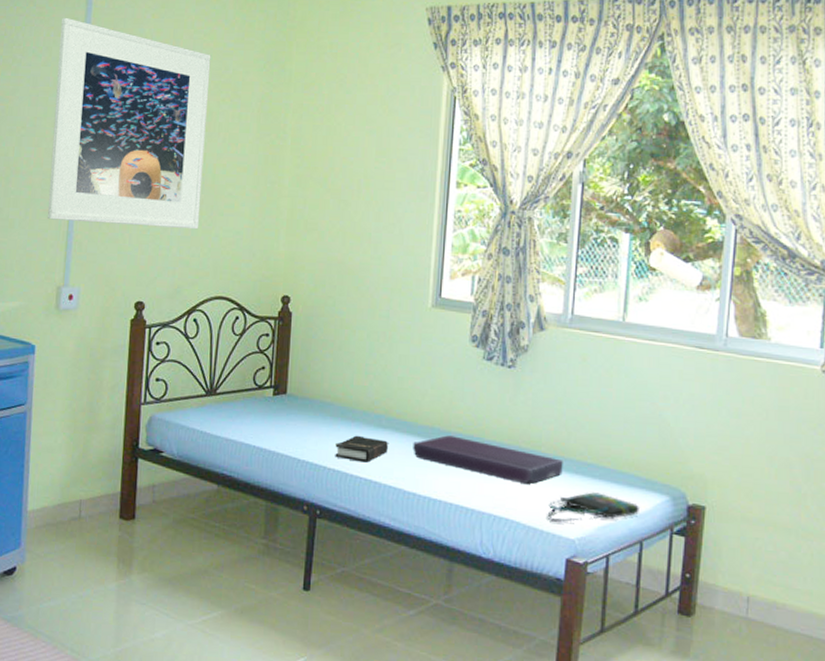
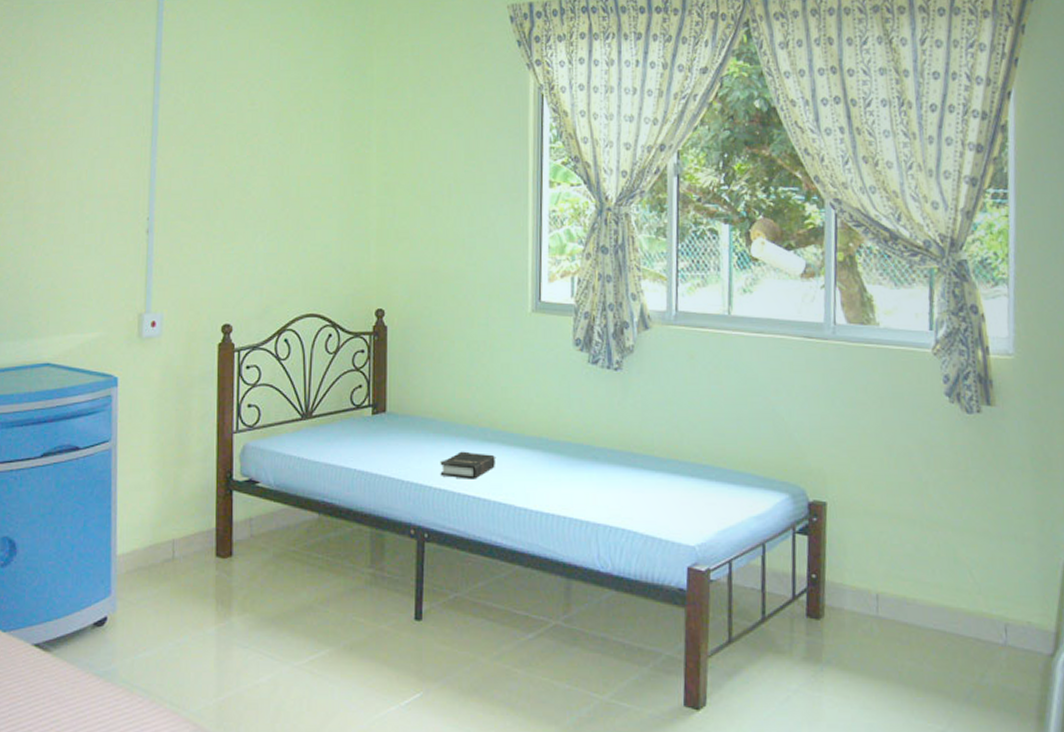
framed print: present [48,17,211,230] -> none [125,33,289,246]
cushion: present [413,435,563,484] -> none [521,445,678,490]
tote bag: present [548,492,639,522] -> none [666,495,759,529]

